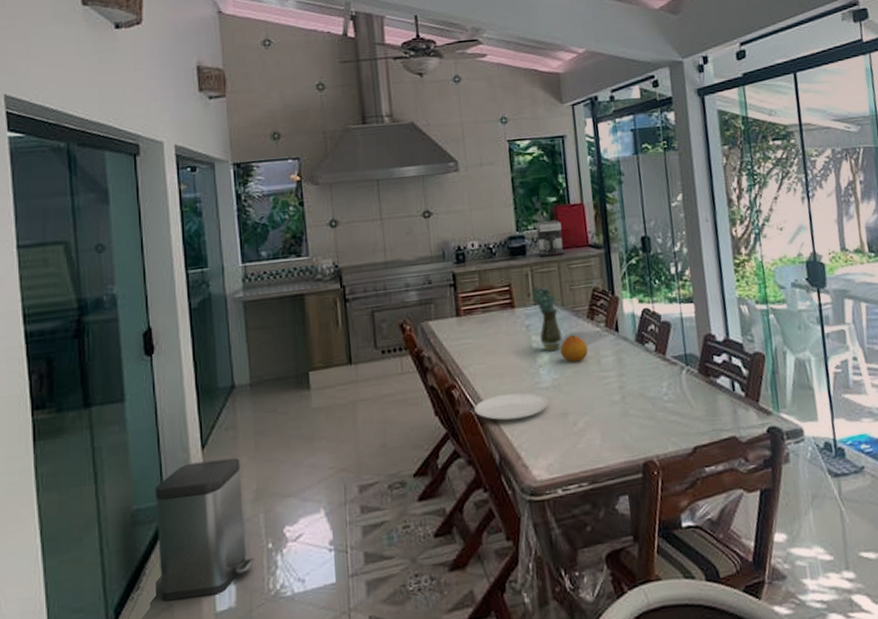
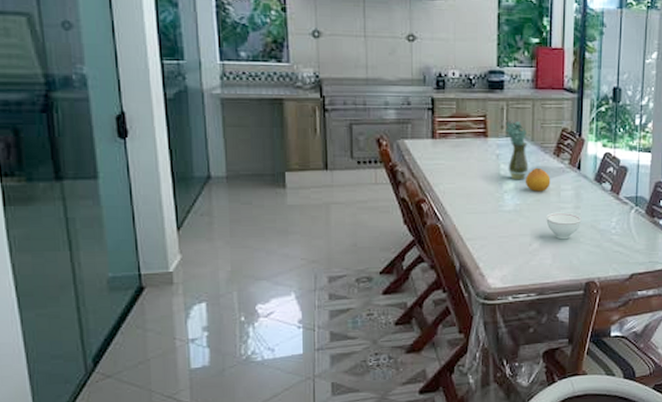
pedal bin: present [154,457,255,602] -> none [130,241,228,356]
plate: present [474,392,548,421] -> none [441,213,509,235]
coffee maker: present [536,220,564,257] -> none [515,61,540,94]
bowl: none [588,381,629,415] -> present [546,212,582,240]

